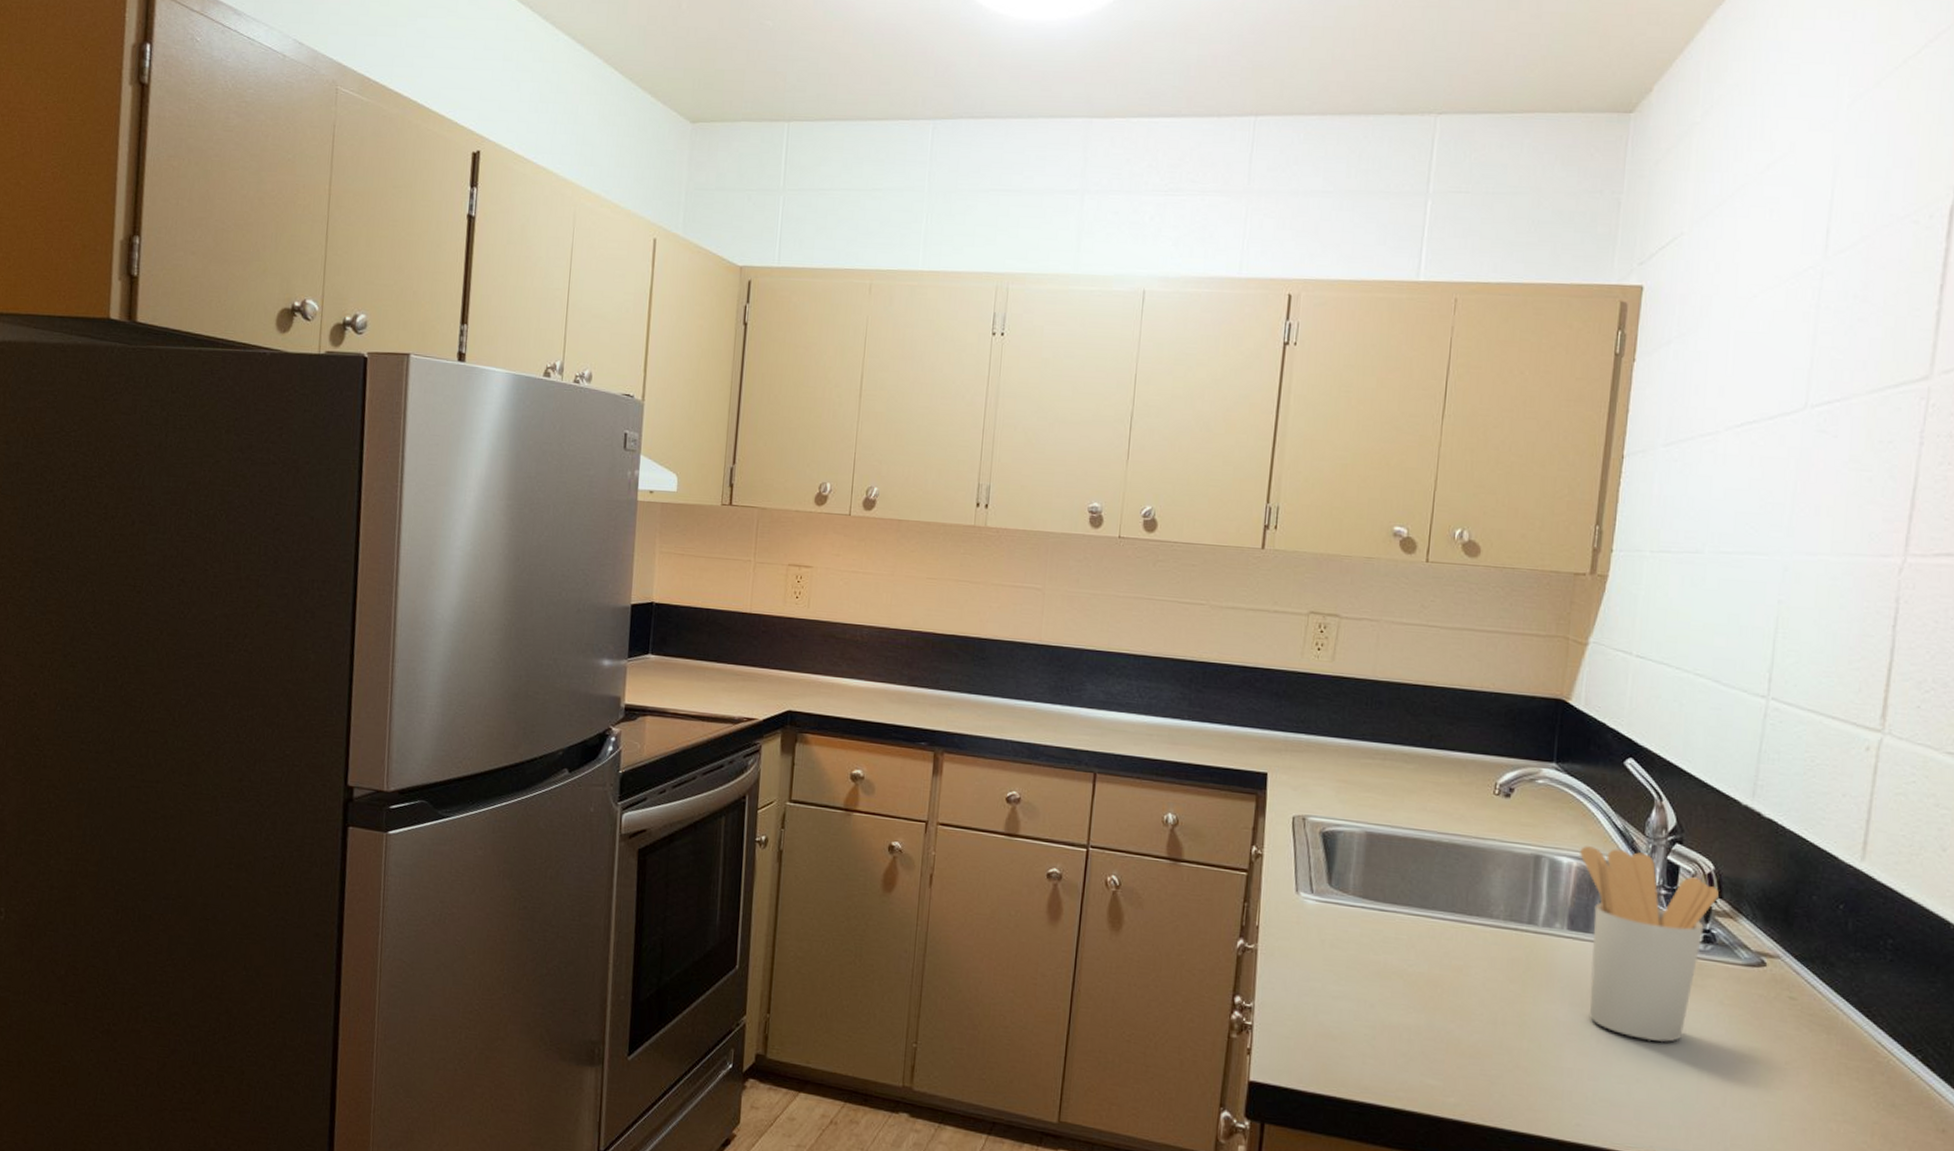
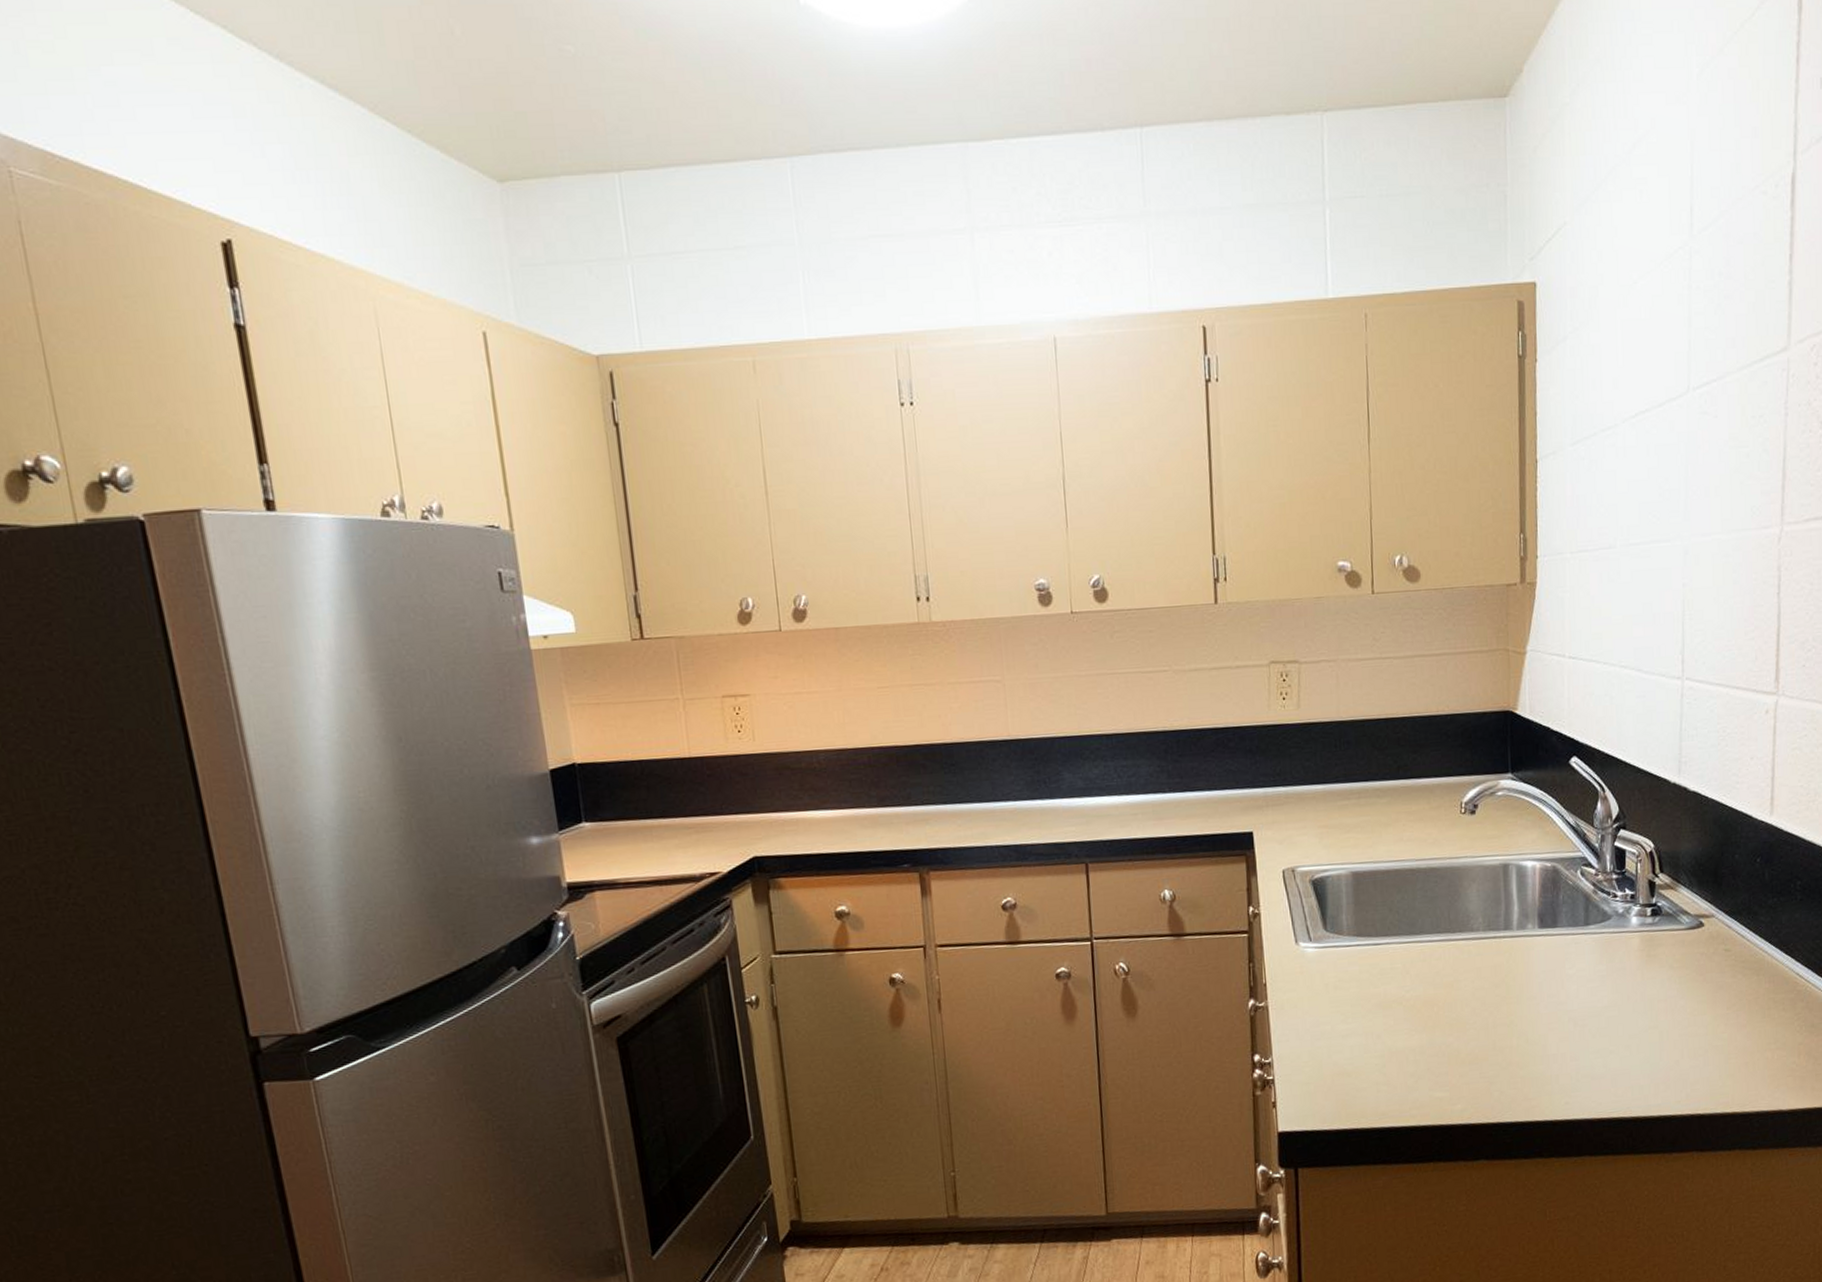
utensil holder: present [1580,845,1719,1042] -> none [1541,843,1660,1015]

